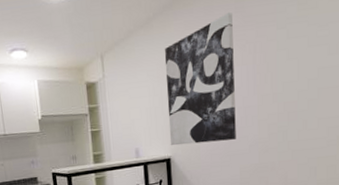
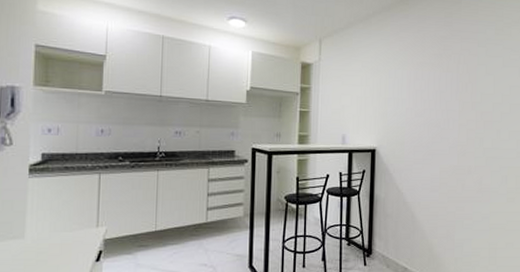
wall art: present [164,12,236,146] -> none [376,24,442,139]

